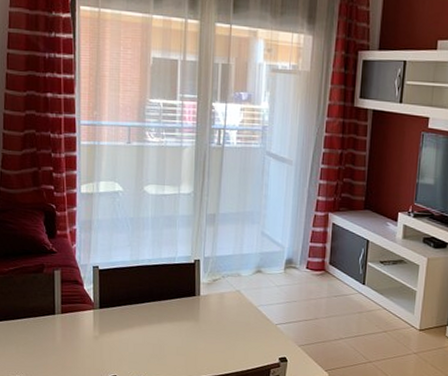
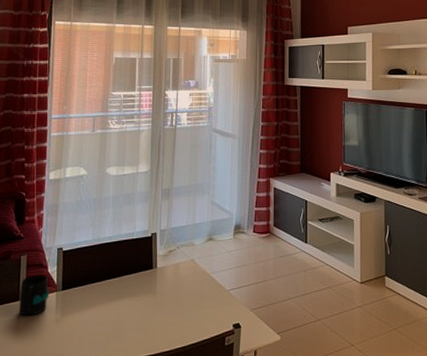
mug: none [55,291,87,330] -> present [19,275,50,316]

